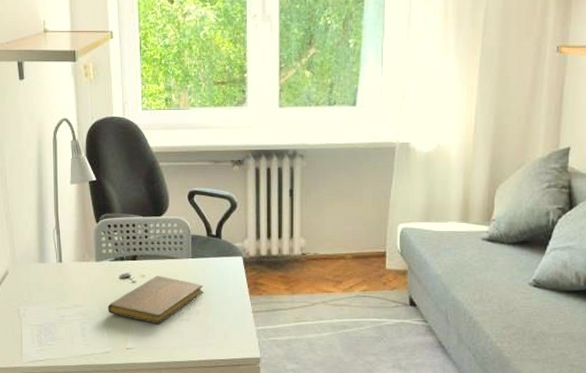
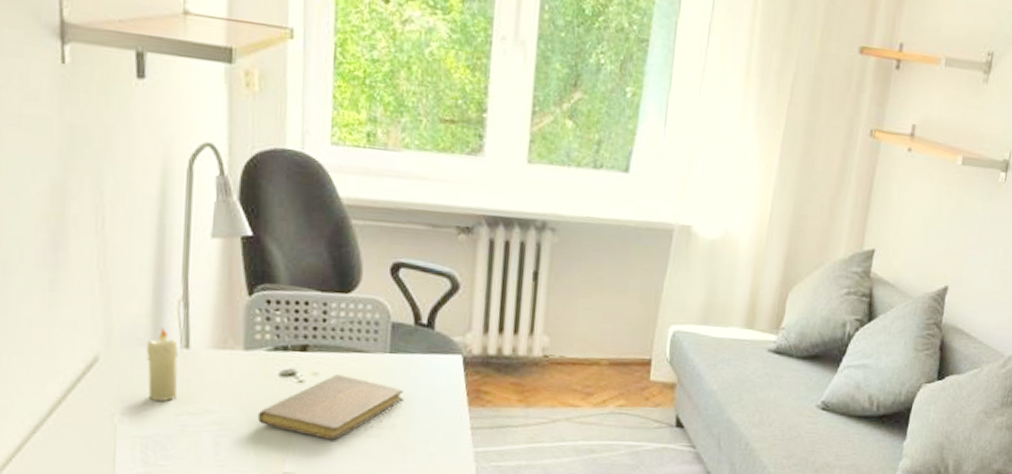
candle: none [36,249,57,300] -> present [146,328,178,401]

